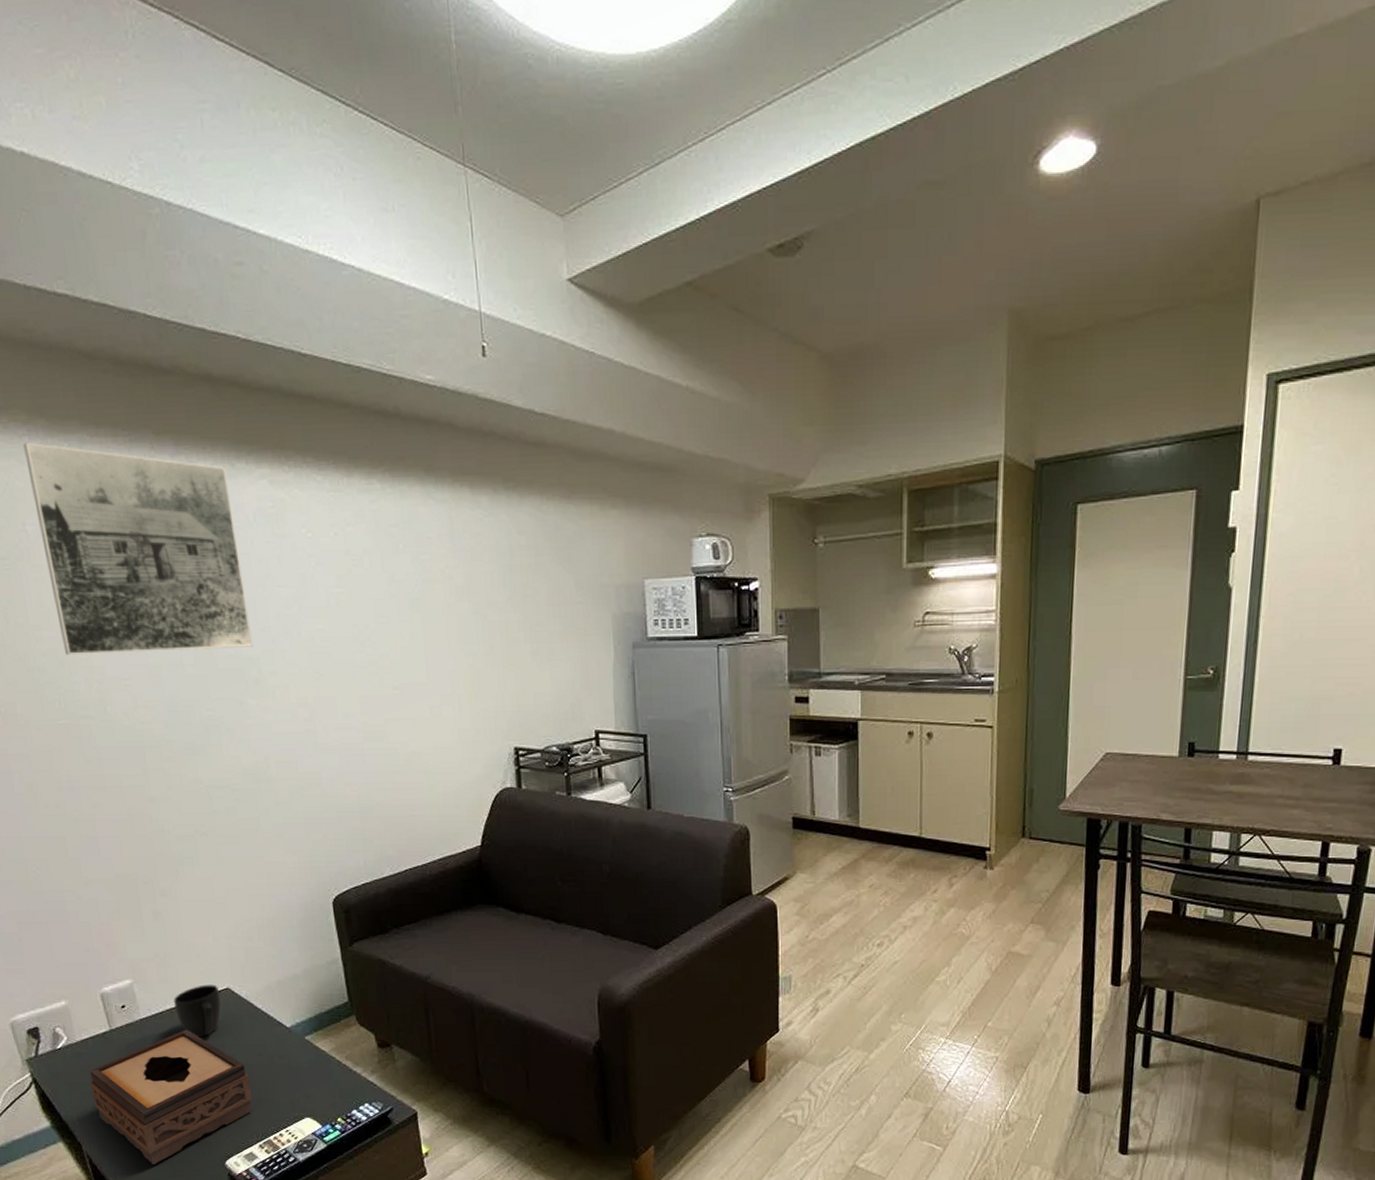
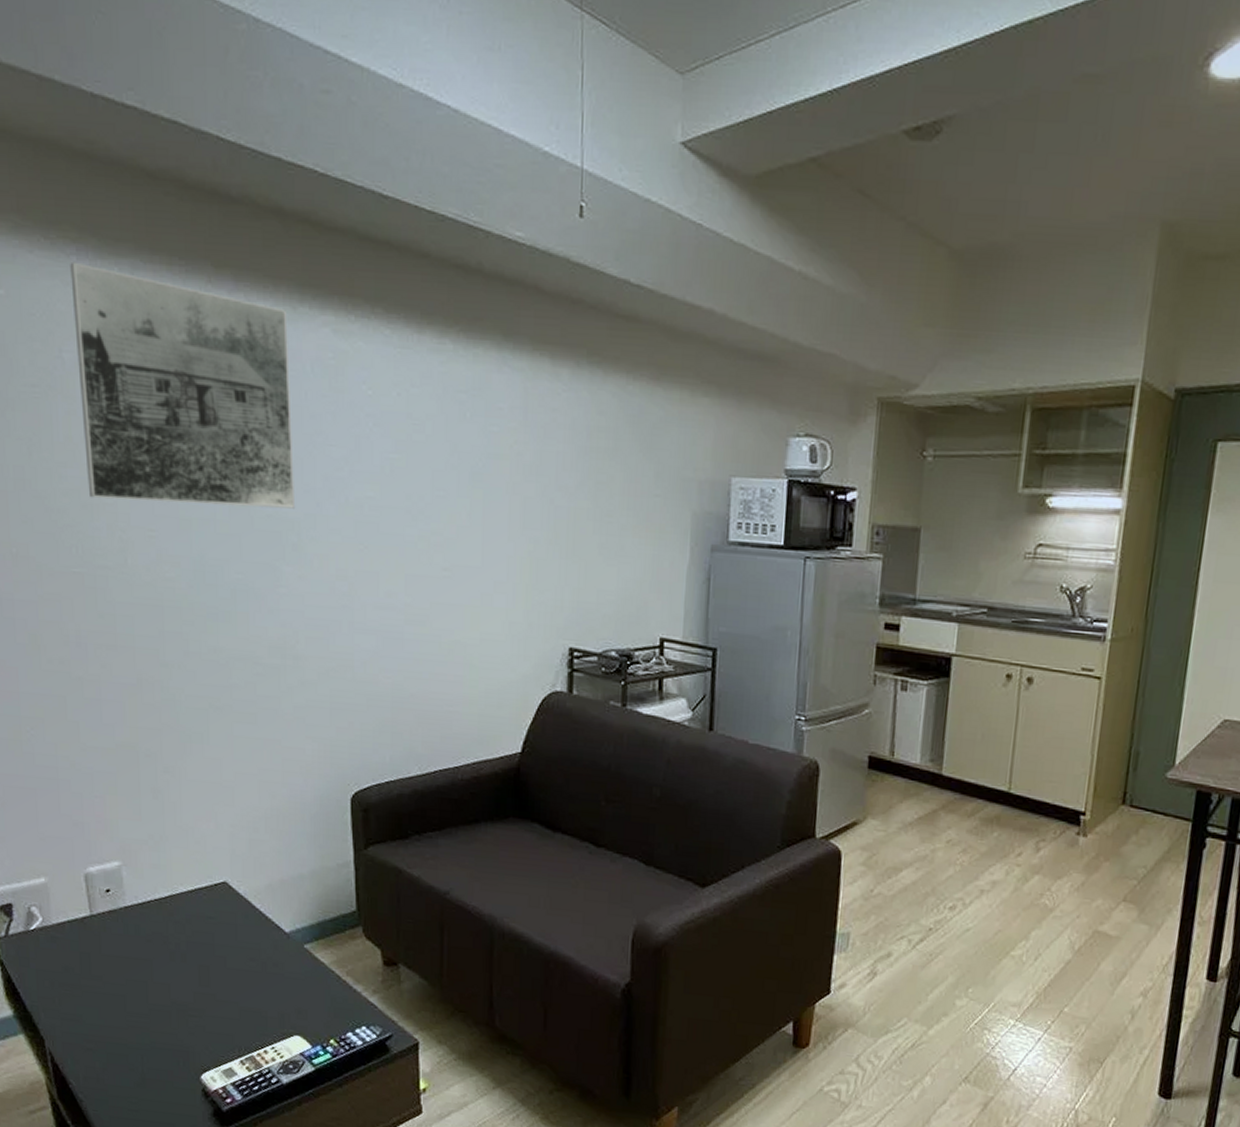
tissue box: present [89,1029,253,1165] -> none [62,923,239,1071]
mug: present [174,984,221,1038] -> none [164,875,216,934]

